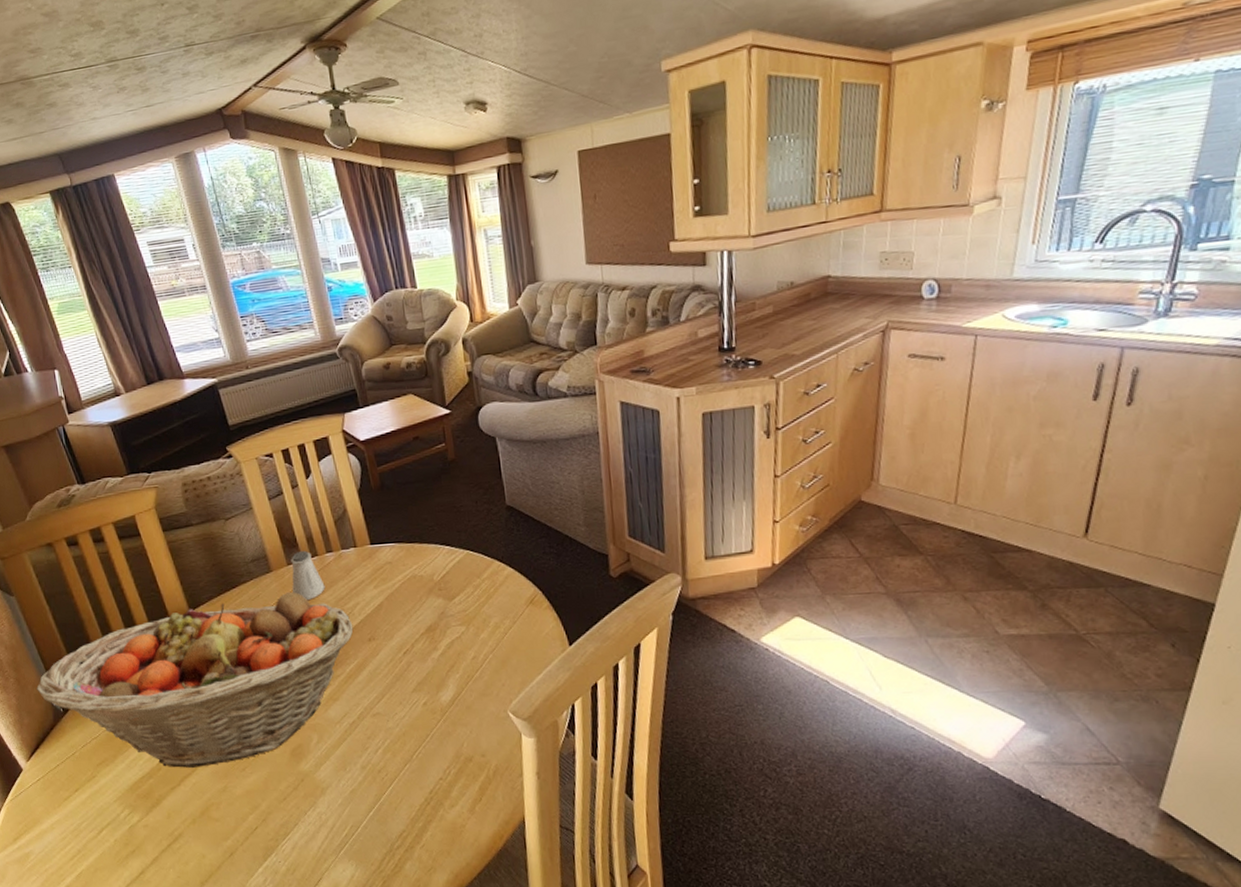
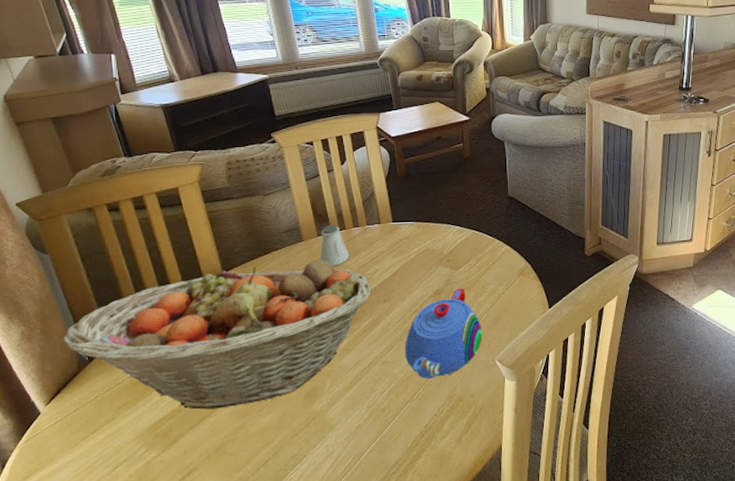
teapot: none [397,622,490,734] -> present [405,288,482,379]

